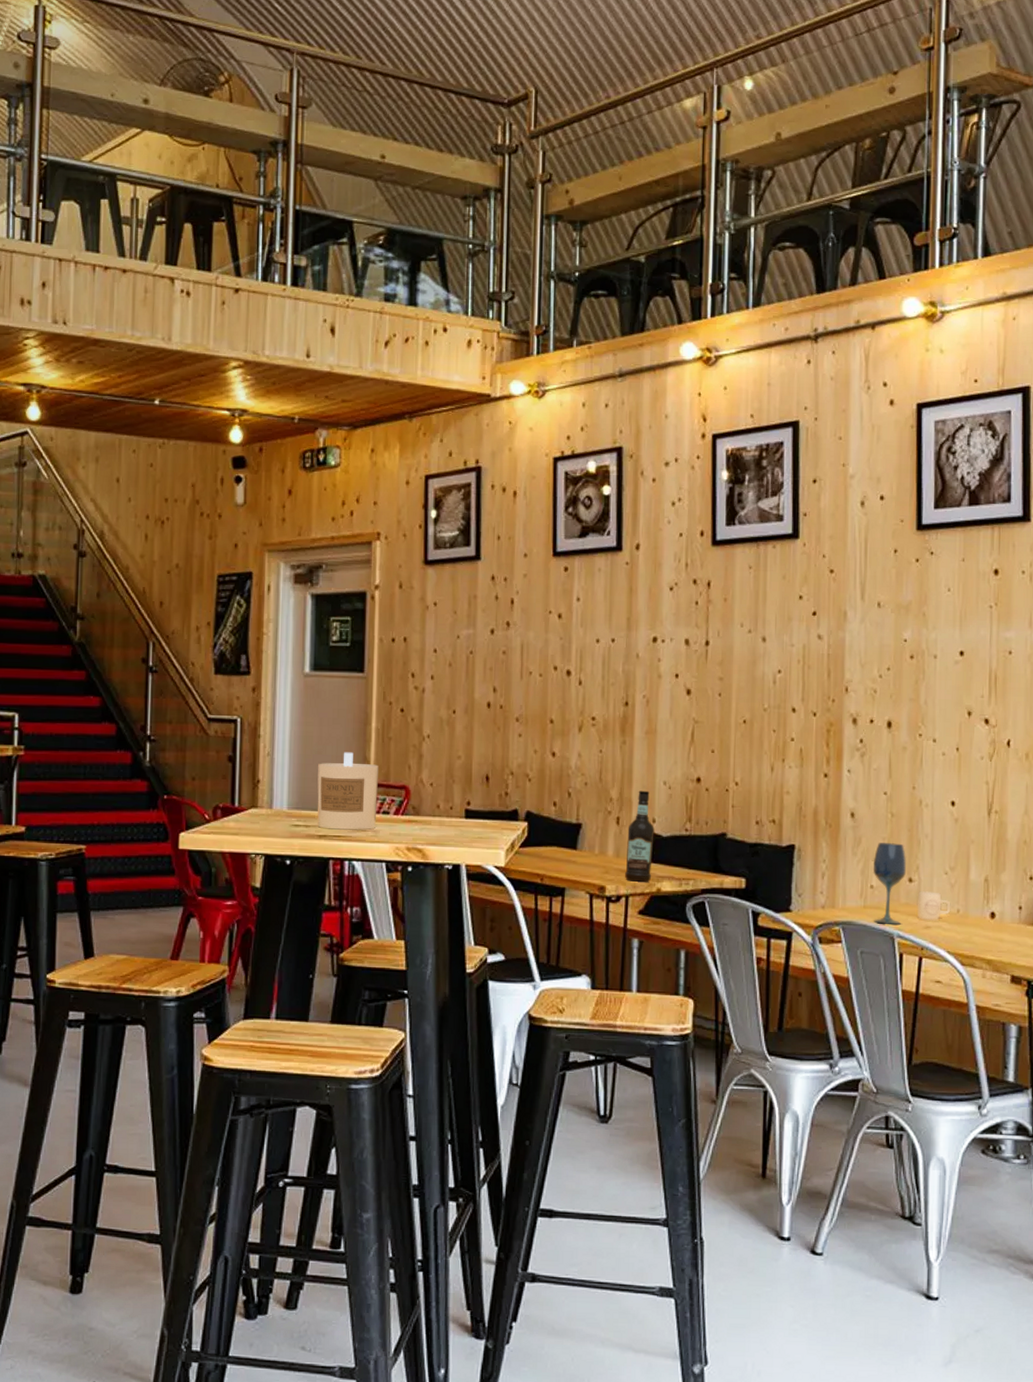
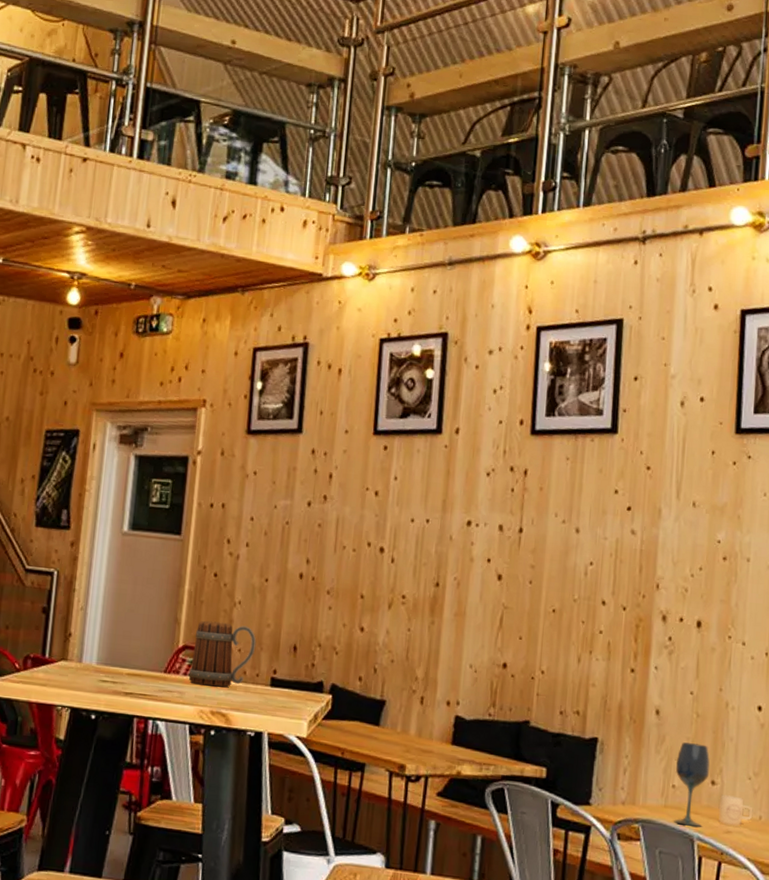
candle: present [317,752,378,830] -> none [124,612,189,691]
beer mug: none [382,757,448,823] -> present [188,620,257,688]
root beer: present [624,790,655,882] -> none [425,672,458,764]

